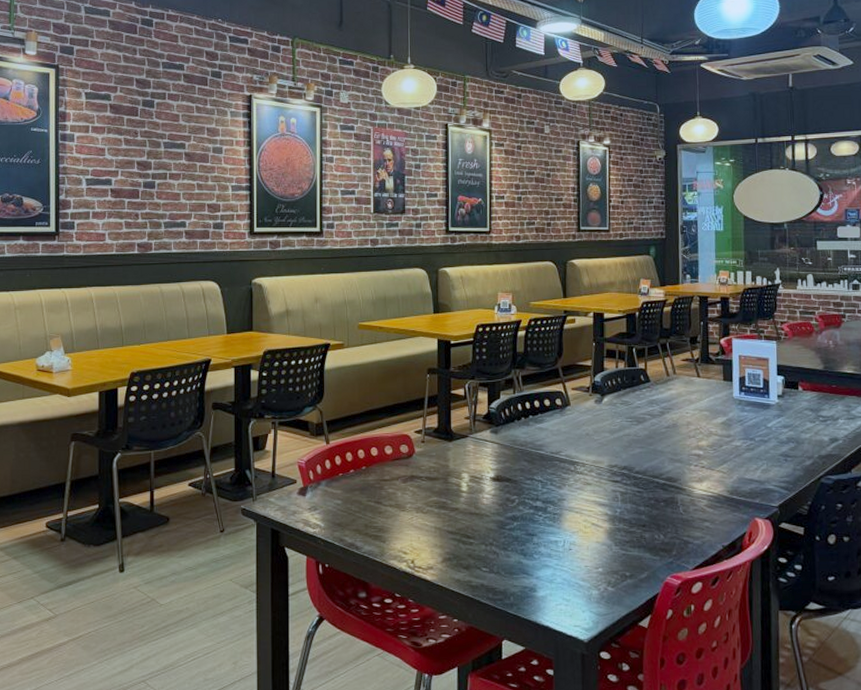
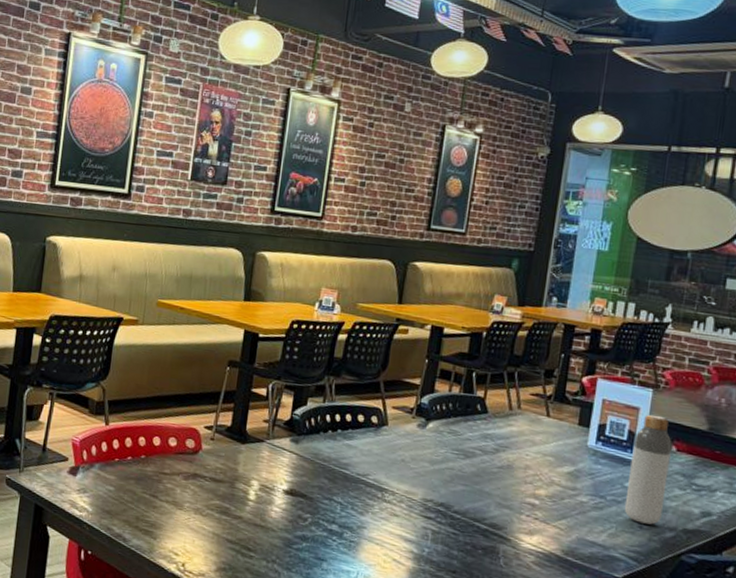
bottle: none [768,362,801,456] -> present [624,414,672,525]

